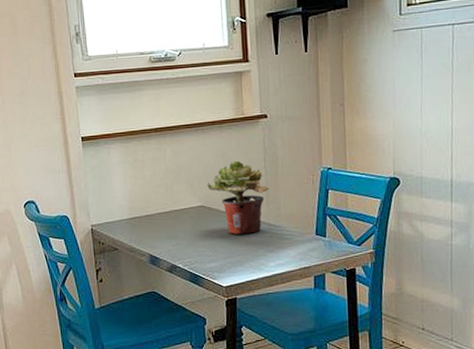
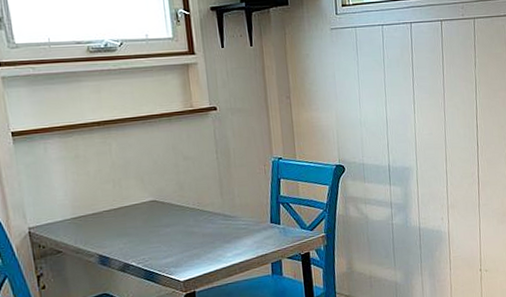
potted plant: present [207,160,269,234] -> none [158,153,222,228]

